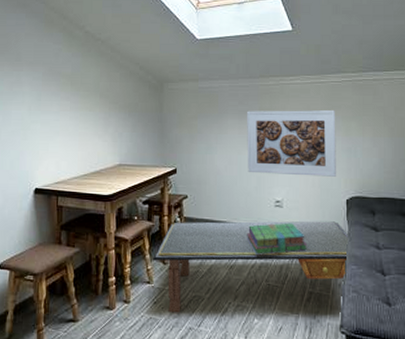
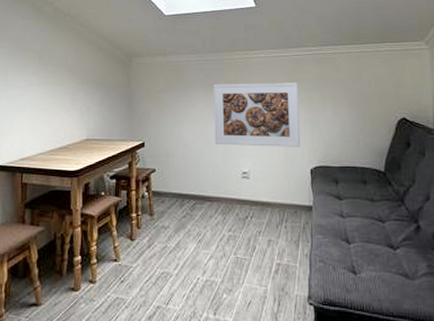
coffee table: present [153,221,350,313] -> none [120,191,315,292]
stack of books: present [247,223,307,255] -> none [215,194,274,227]

